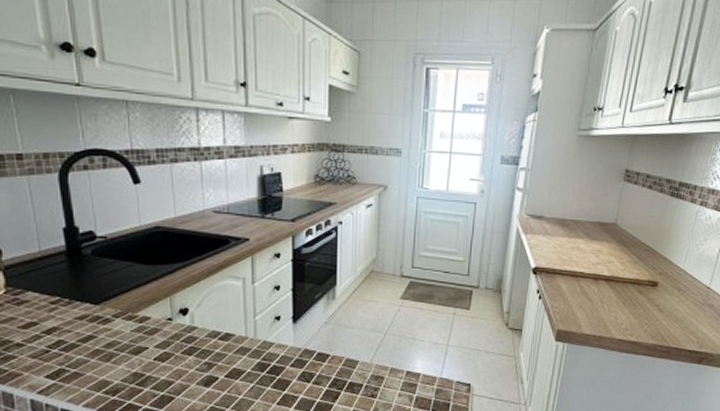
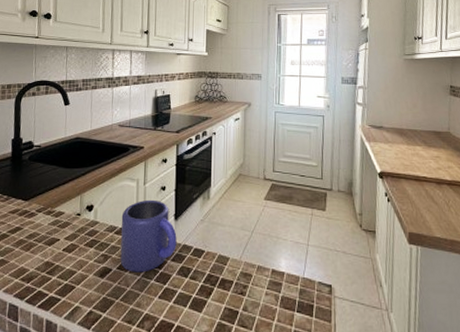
mug: none [226,301,296,380] -> present [120,199,177,273]

